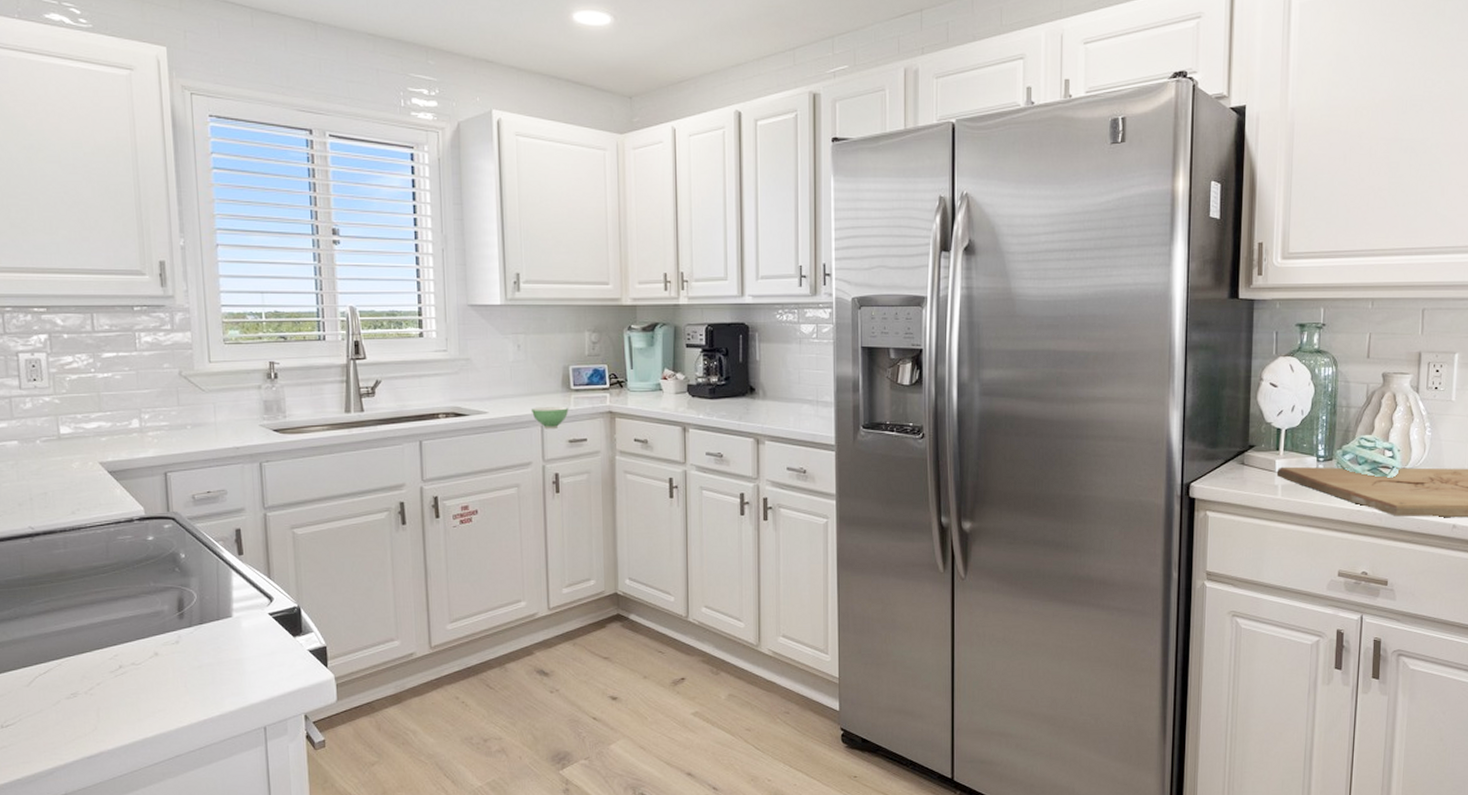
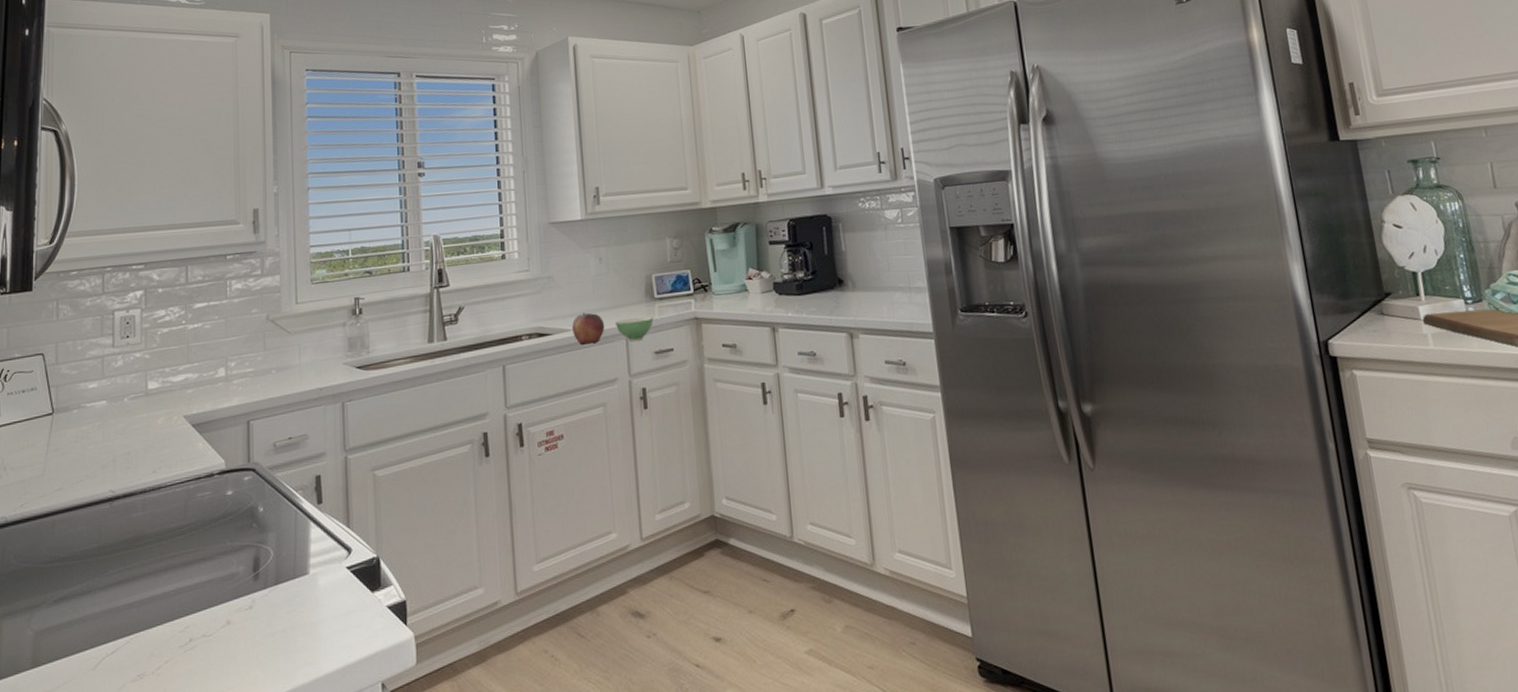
fruit: none [488,397,521,429] -> present [571,313,605,346]

